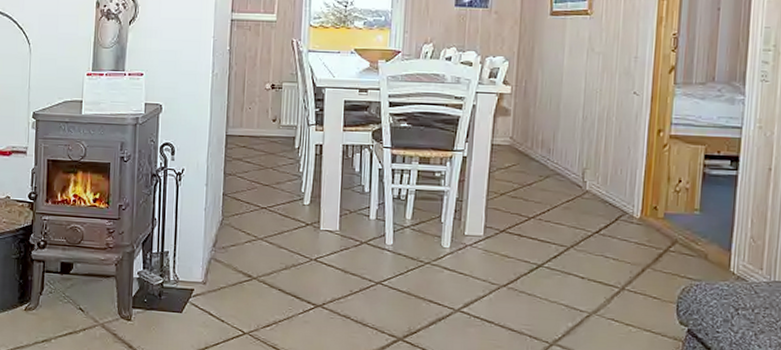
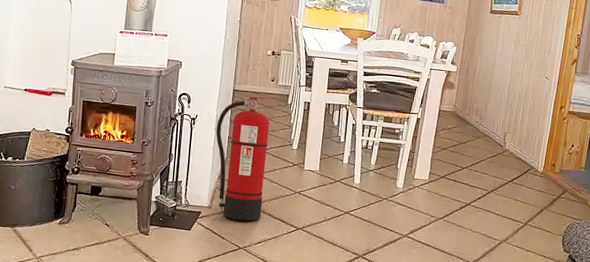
fire extinguisher: none [207,140,282,299] -> present [216,96,278,221]

